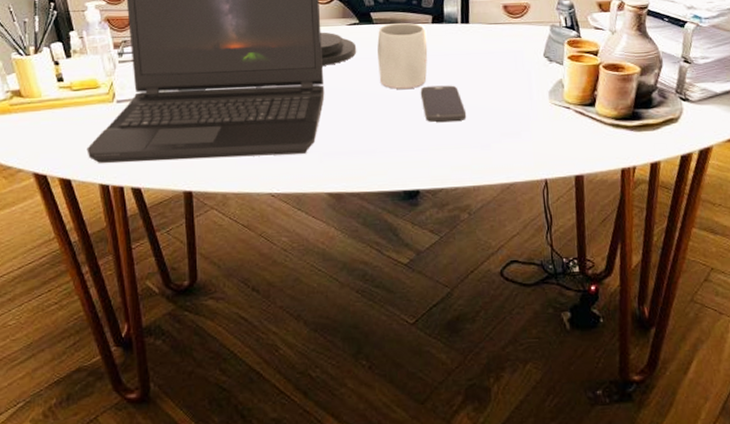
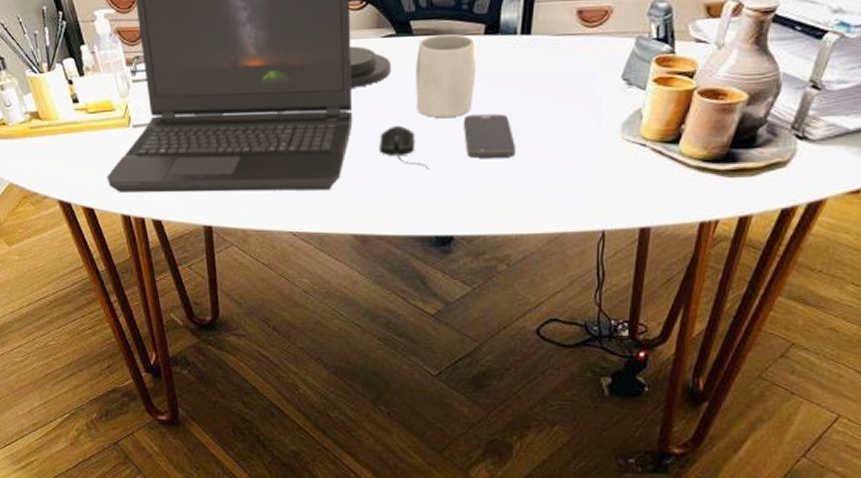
computer mouse: none [349,96,395,133] -> present [379,125,430,170]

